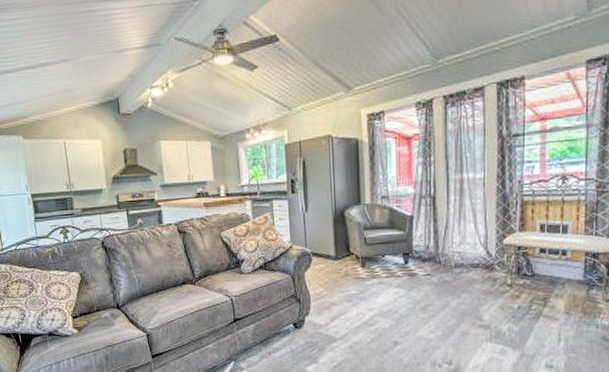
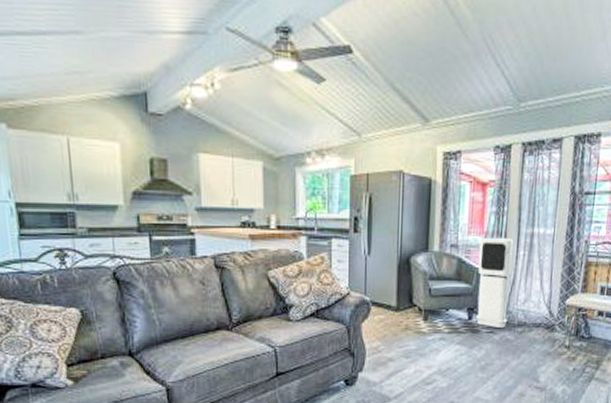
air purifier: none [409,185,443,271] -> present [475,237,513,329]

